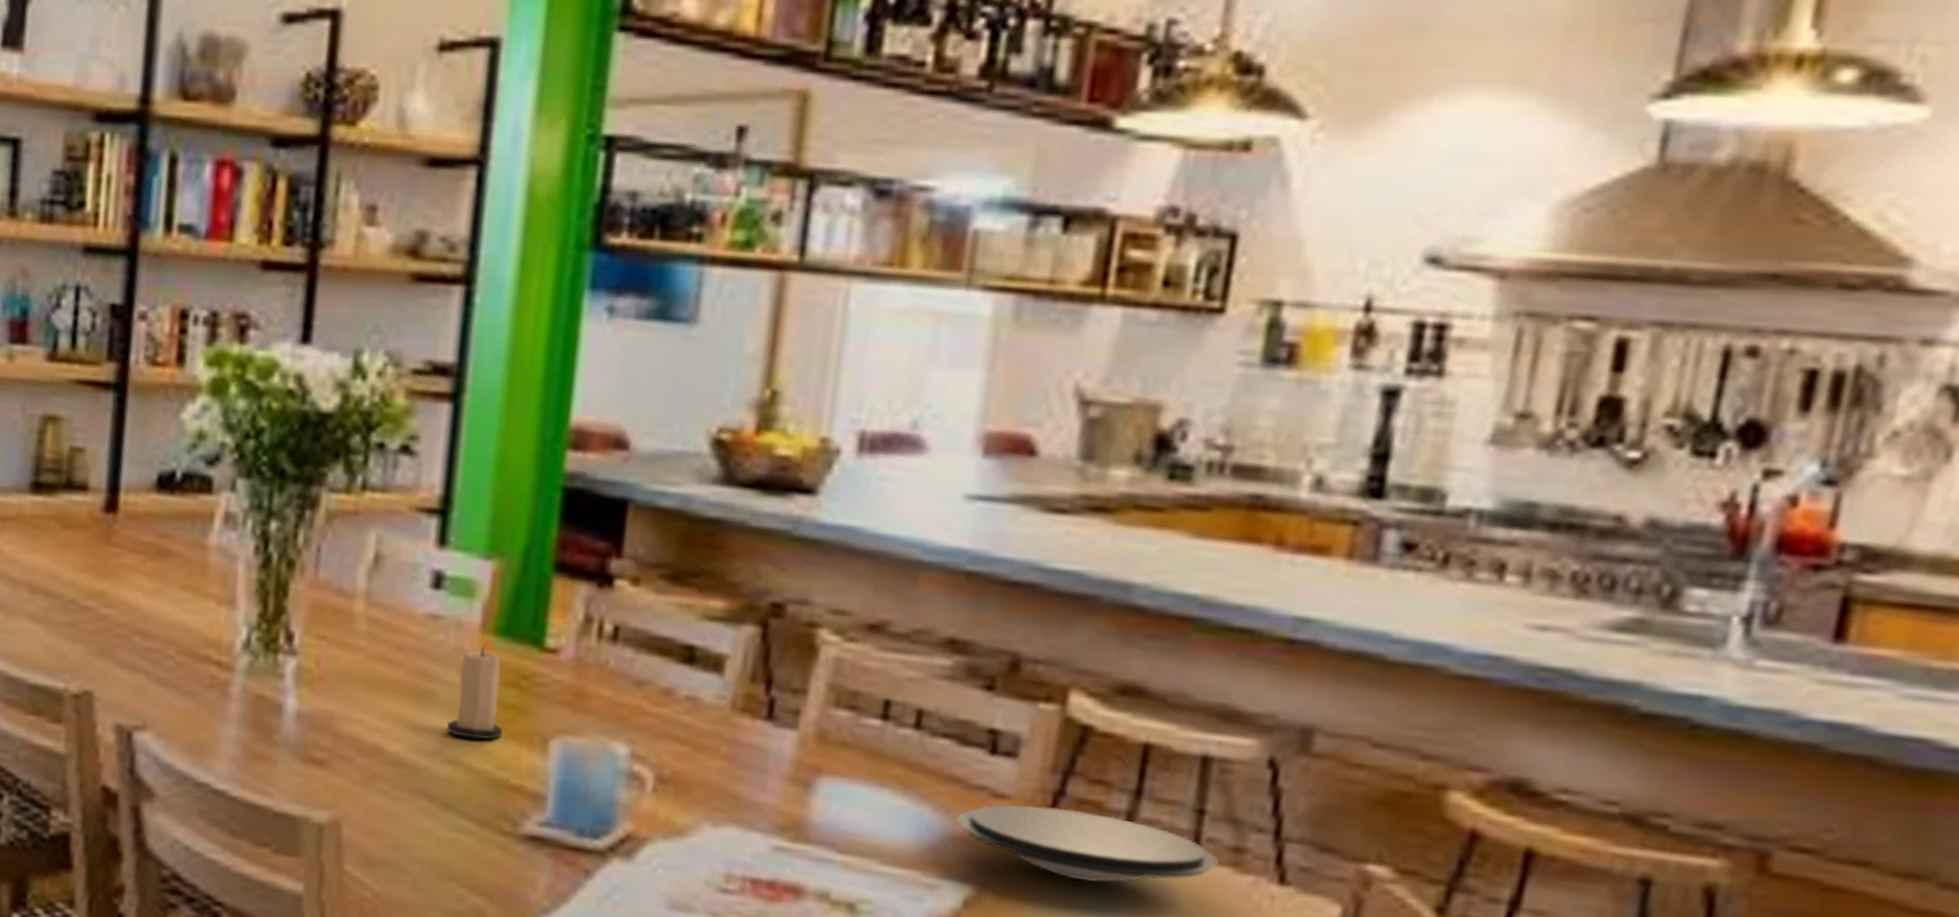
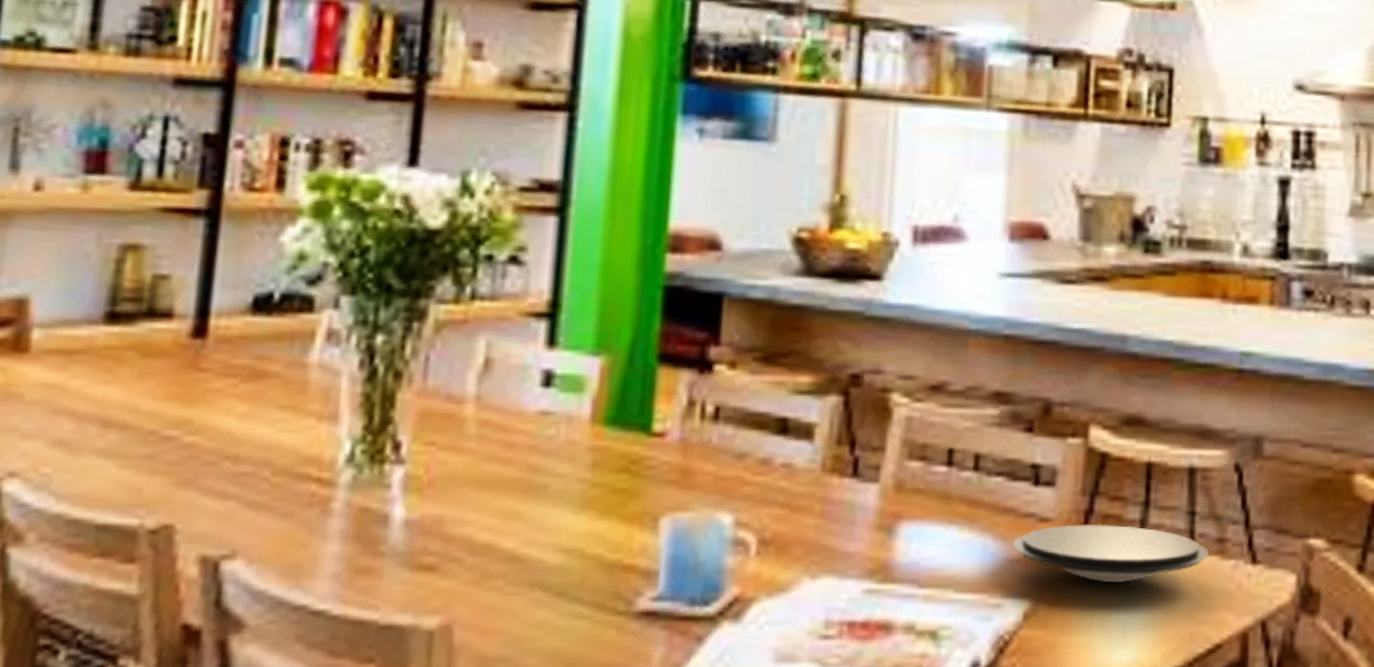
candle: present [447,645,503,741] -> none [560,436,614,526]

